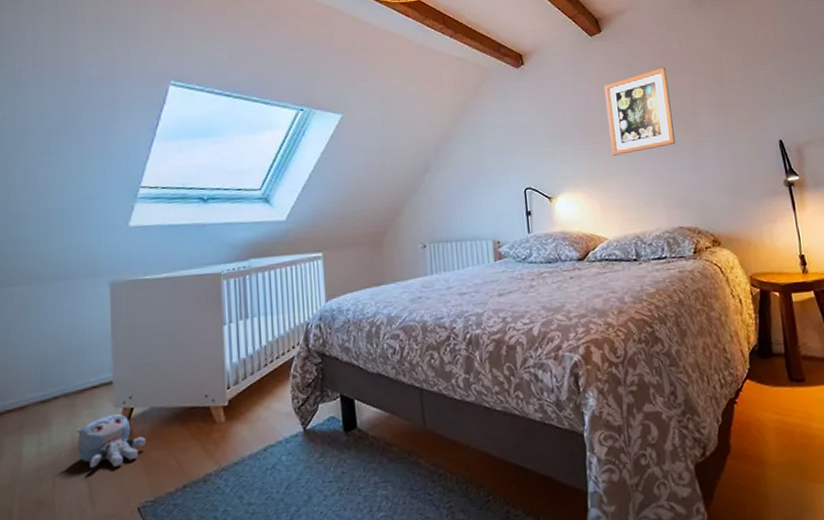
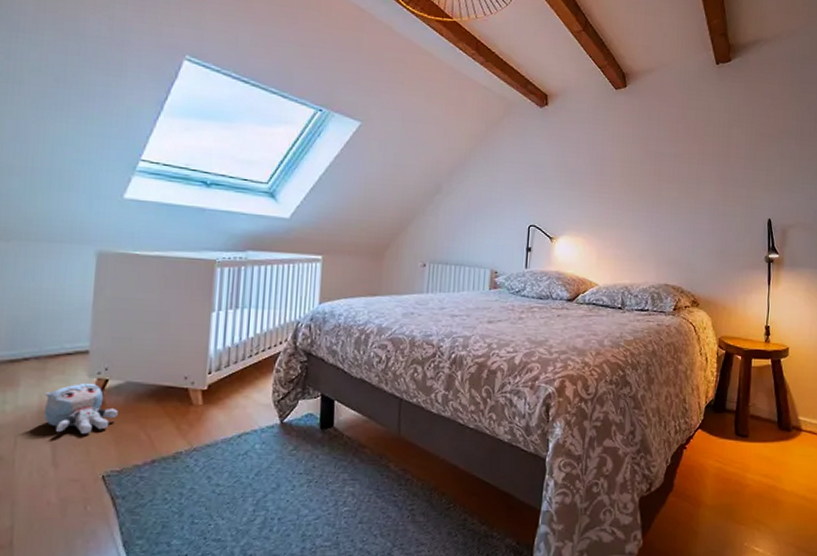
wall art: present [603,67,675,156] -> none [616,132,680,209]

